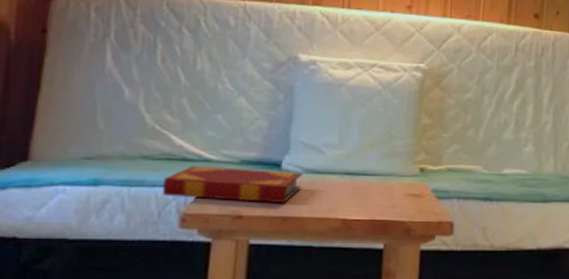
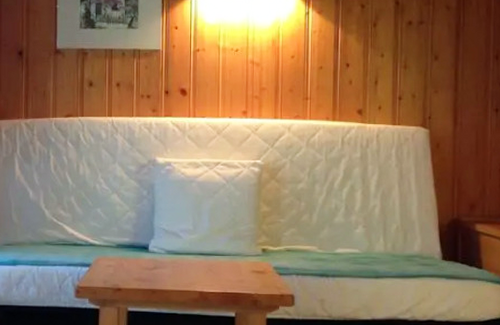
hardback book: present [163,165,303,204] -> none [62,249,165,279]

